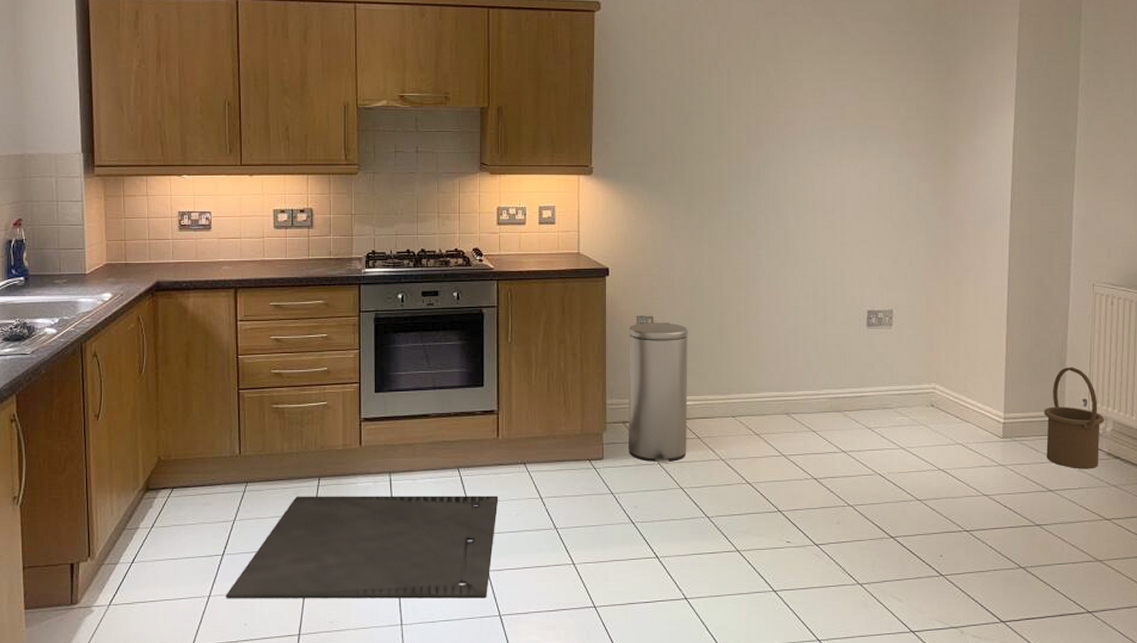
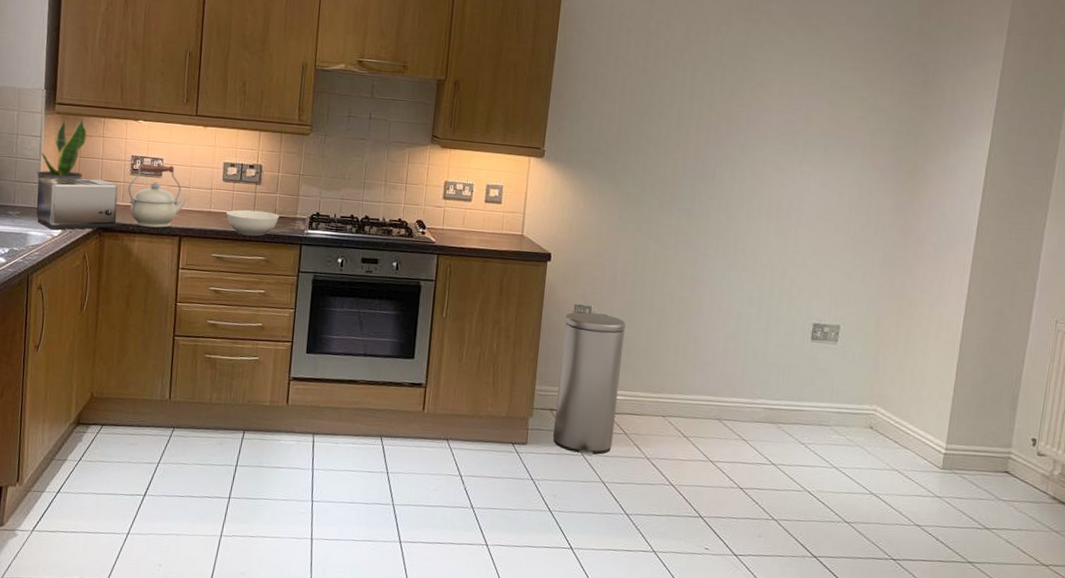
potted plant: none [81,180,130,246] -> present [37,120,87,181]
toaster: none [83,239,168,294] -> present [36,178,118,230]
kettle: none [178,217,239,283] -> present [128,164,187,228]
door mat: present [226,495,499,598] -> none [144,446,419,567]
bowl: none [281,254,335,281] -> present [226,209,279,237]
bucket: present [1044,367,1105,469] -> none [986,403,1054,511]

